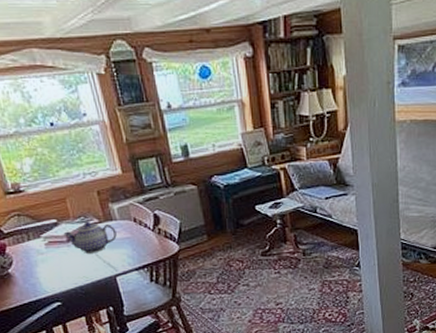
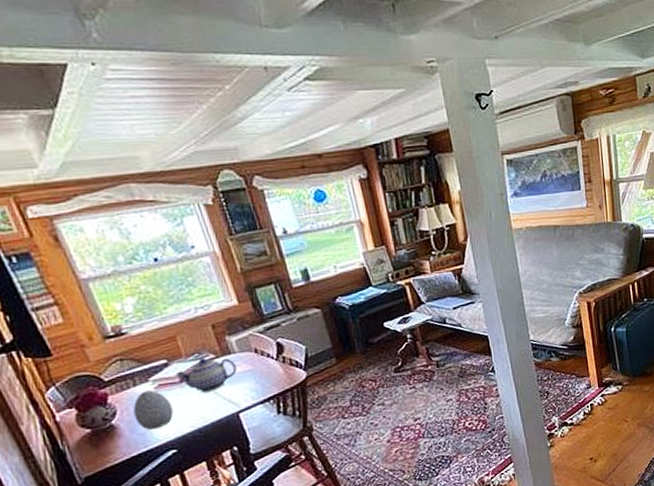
decorative egg: none [26,246,60,282] -> present [133,390,174,430]

